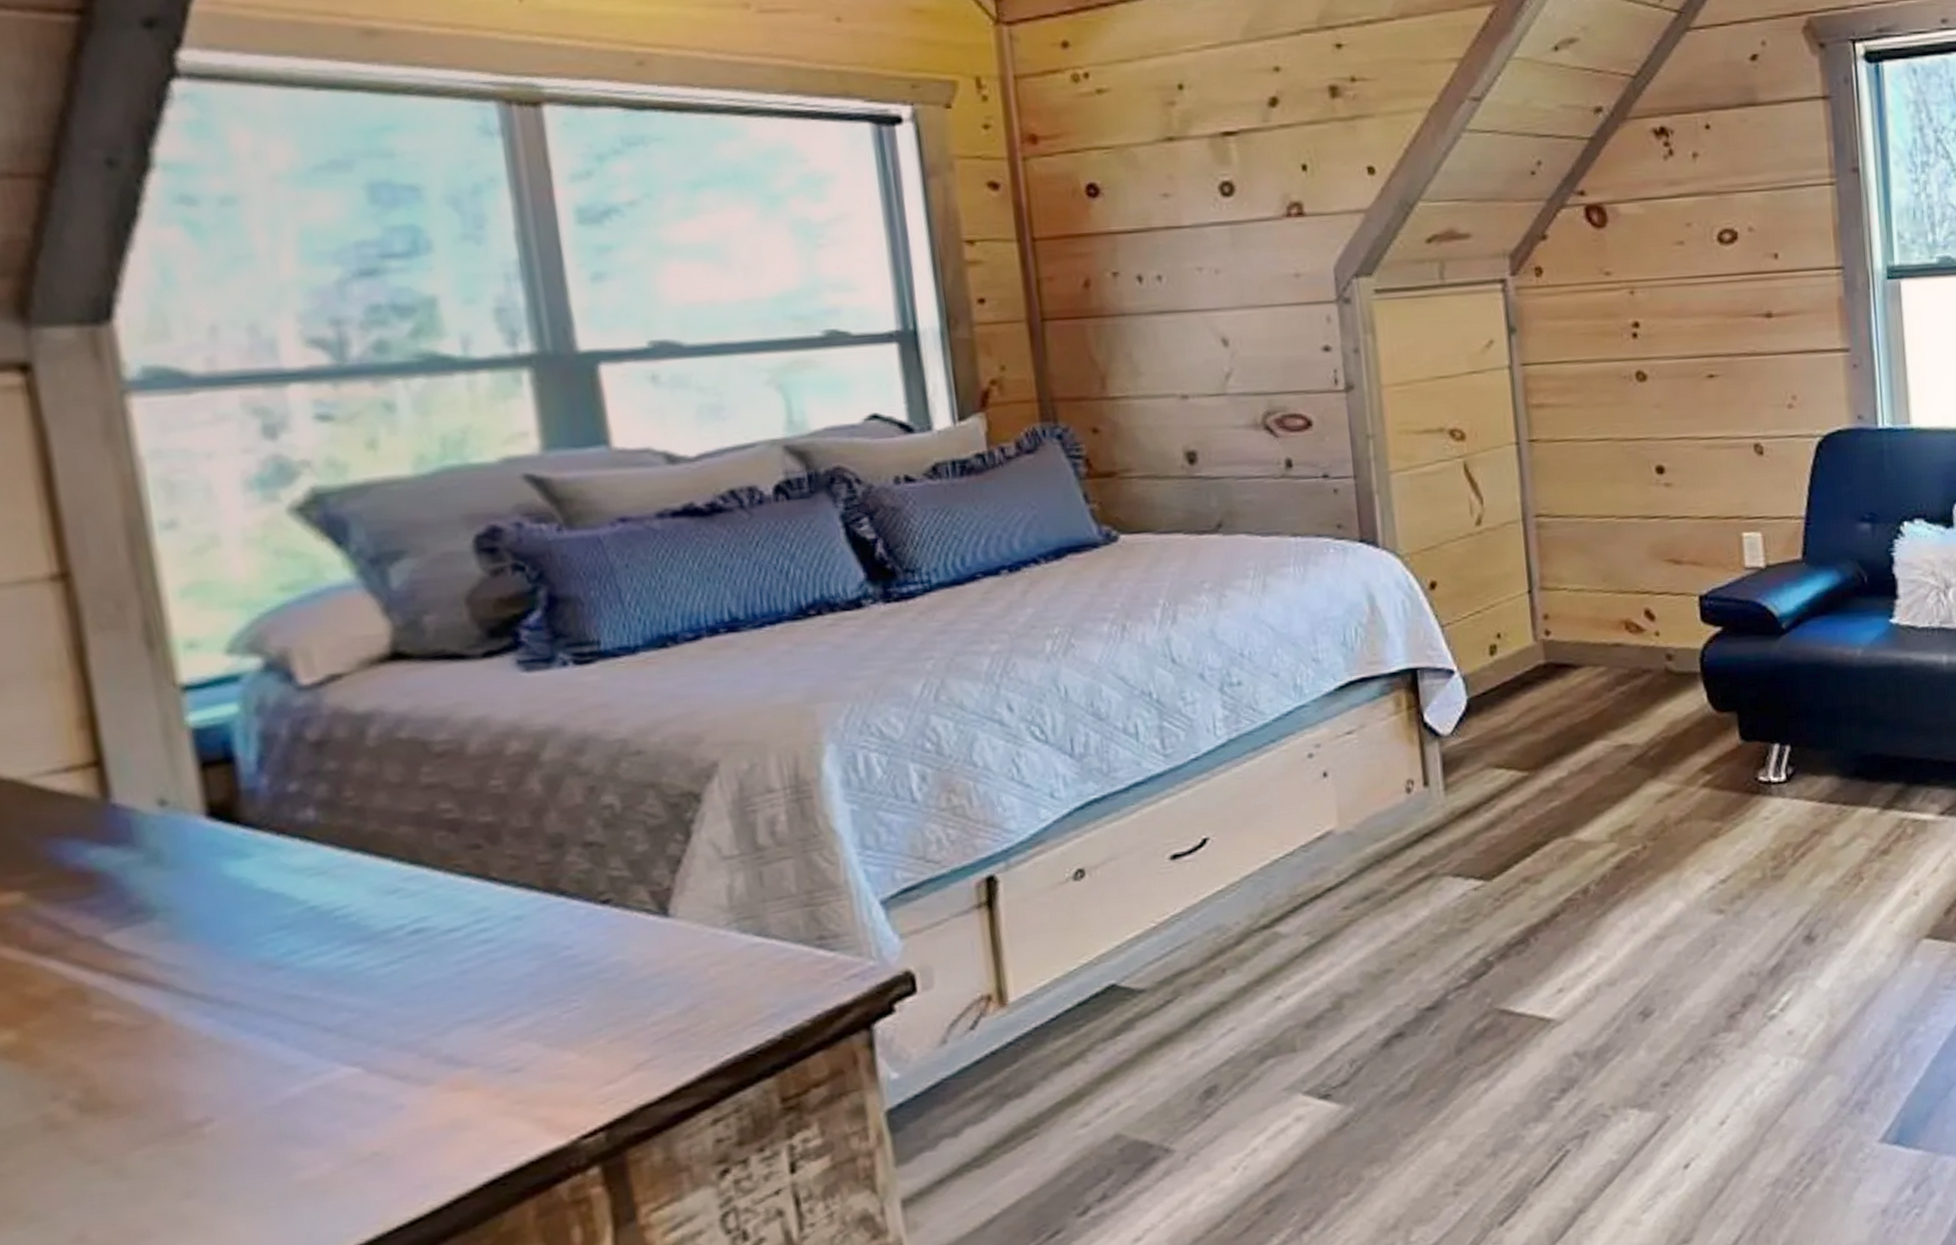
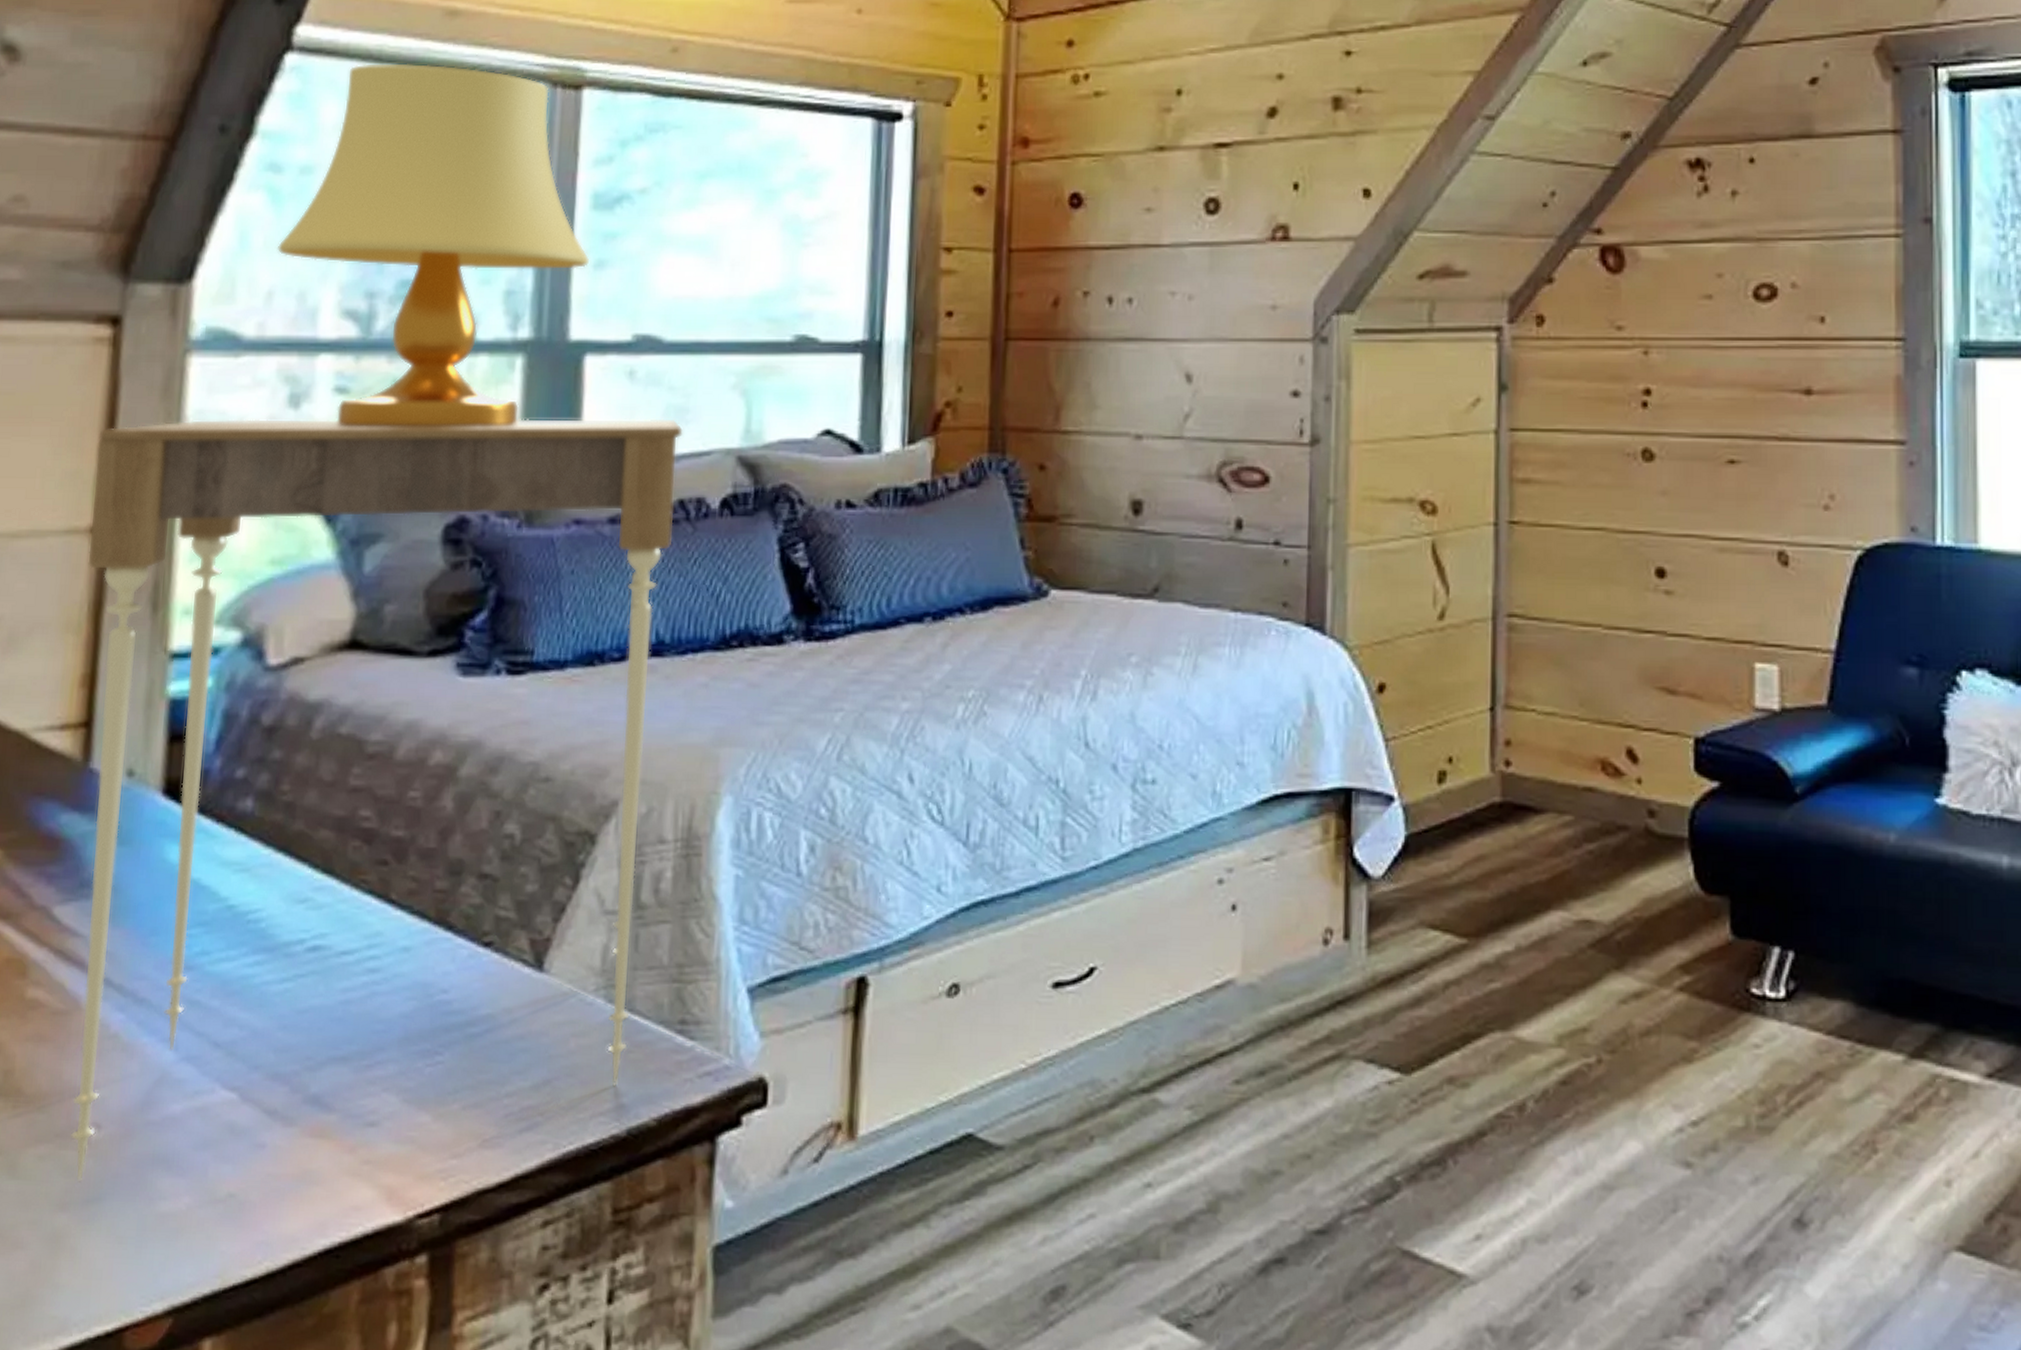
table lamp: none [34,85,770,1171] -> present [71,62,684,1182]

